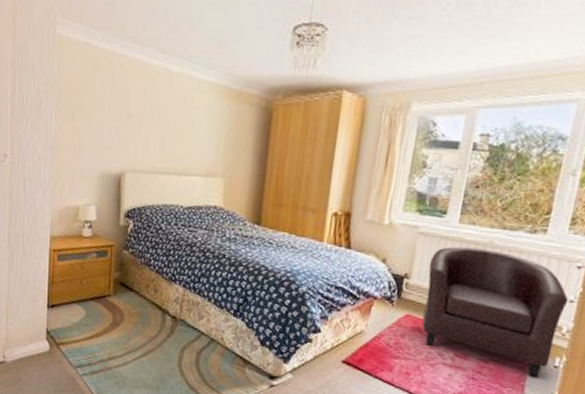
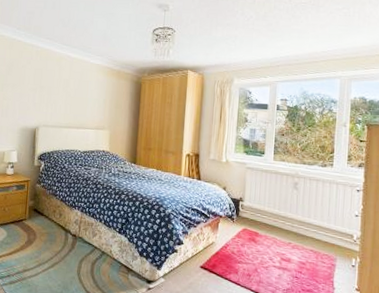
chair: present [422,246,569,379] -> none [255,177,355,276]

